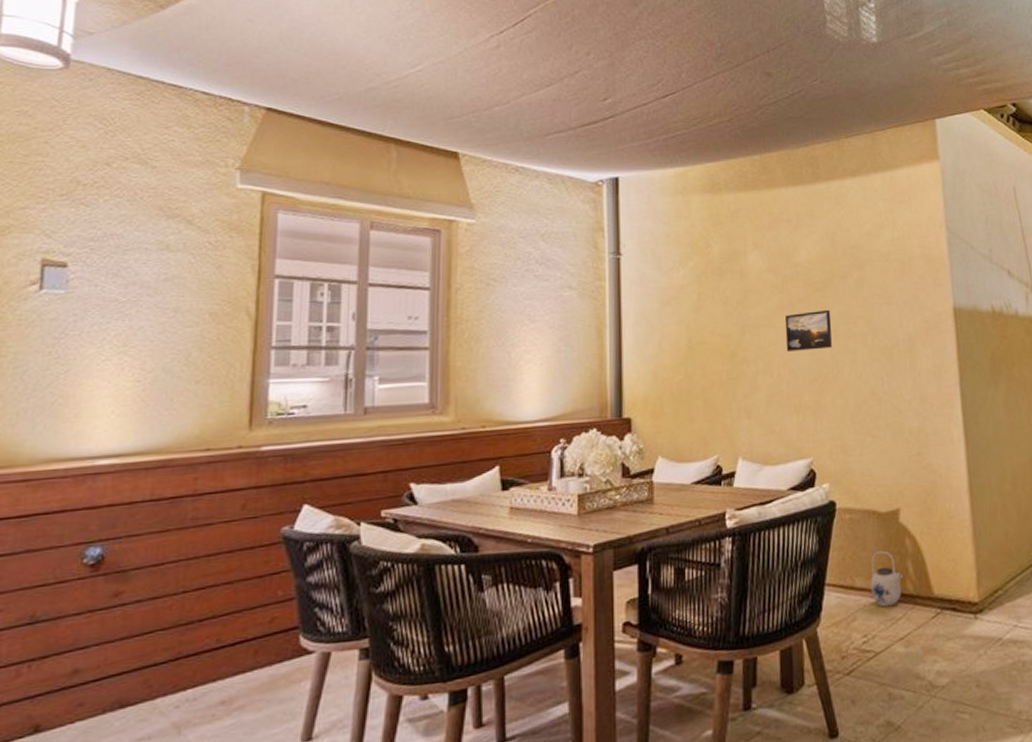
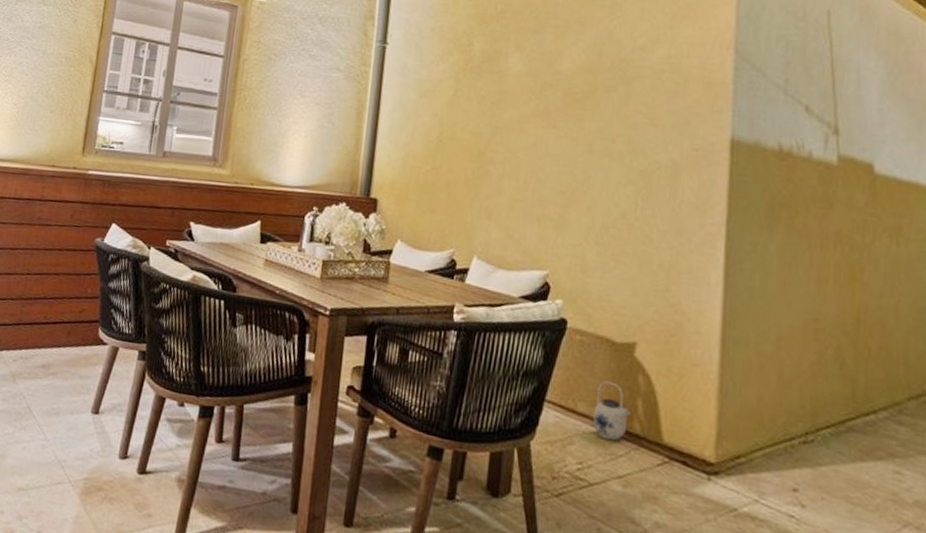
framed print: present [784,309,832,352] -> none [536,121,589,163]

